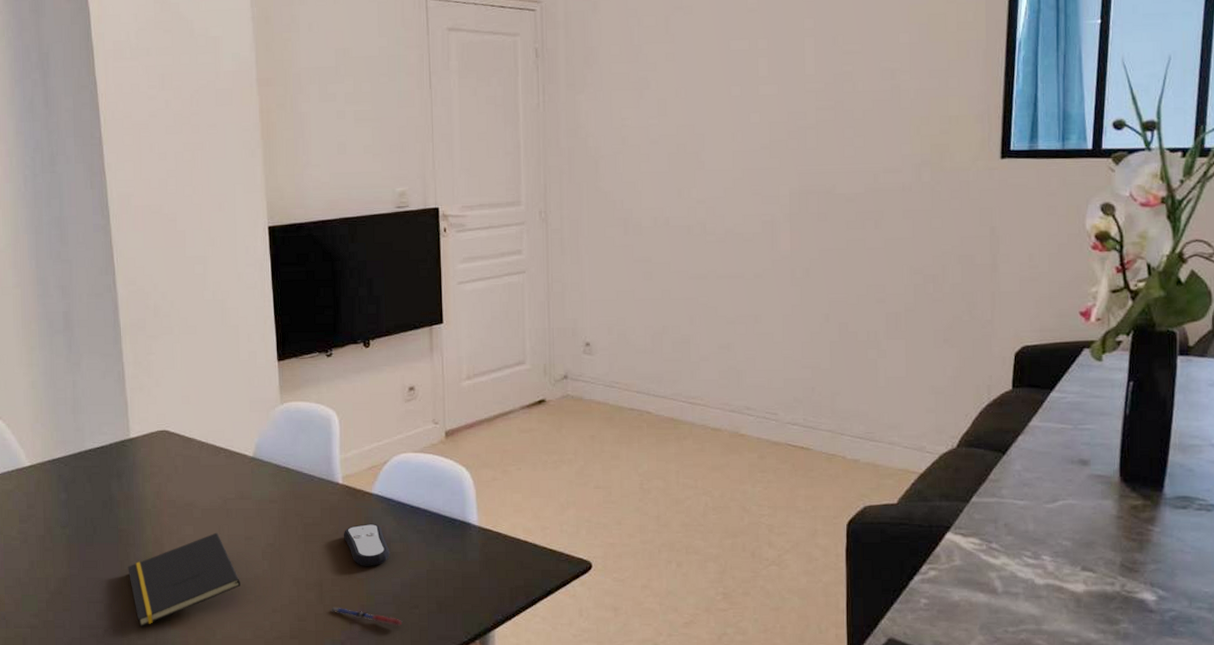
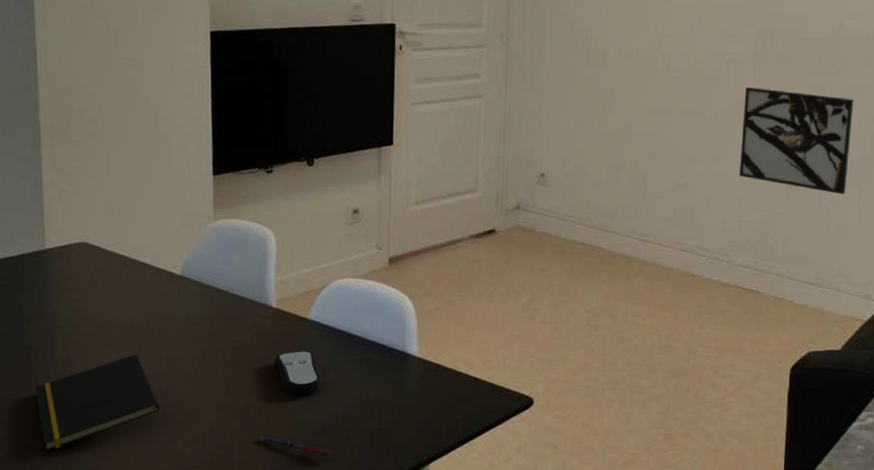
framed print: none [781,246,894,348] -> present [738,87,854,195]

